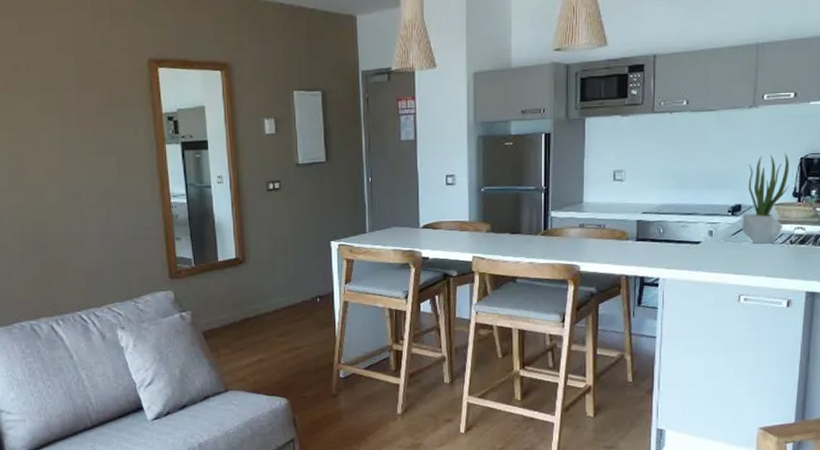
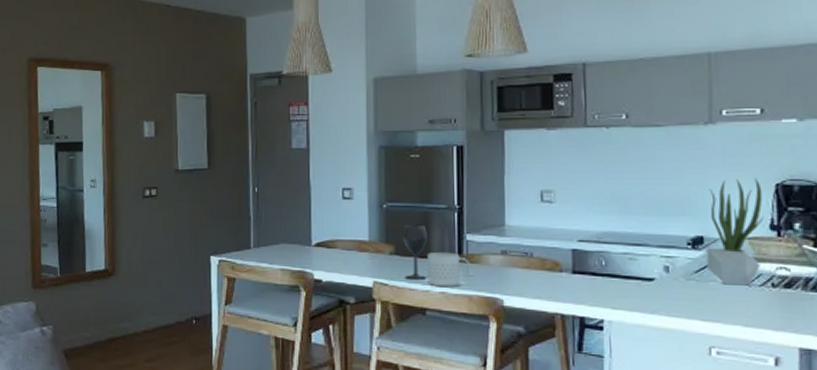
wine glass: none [498,204,518,253] -> present [403,224,427,280]
mug: none [518,228,555,258] -> present [427,253,472,288]

